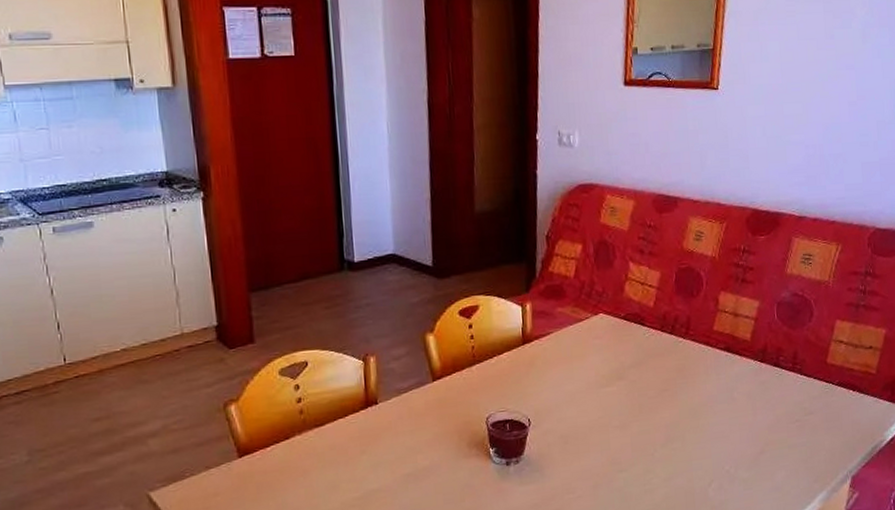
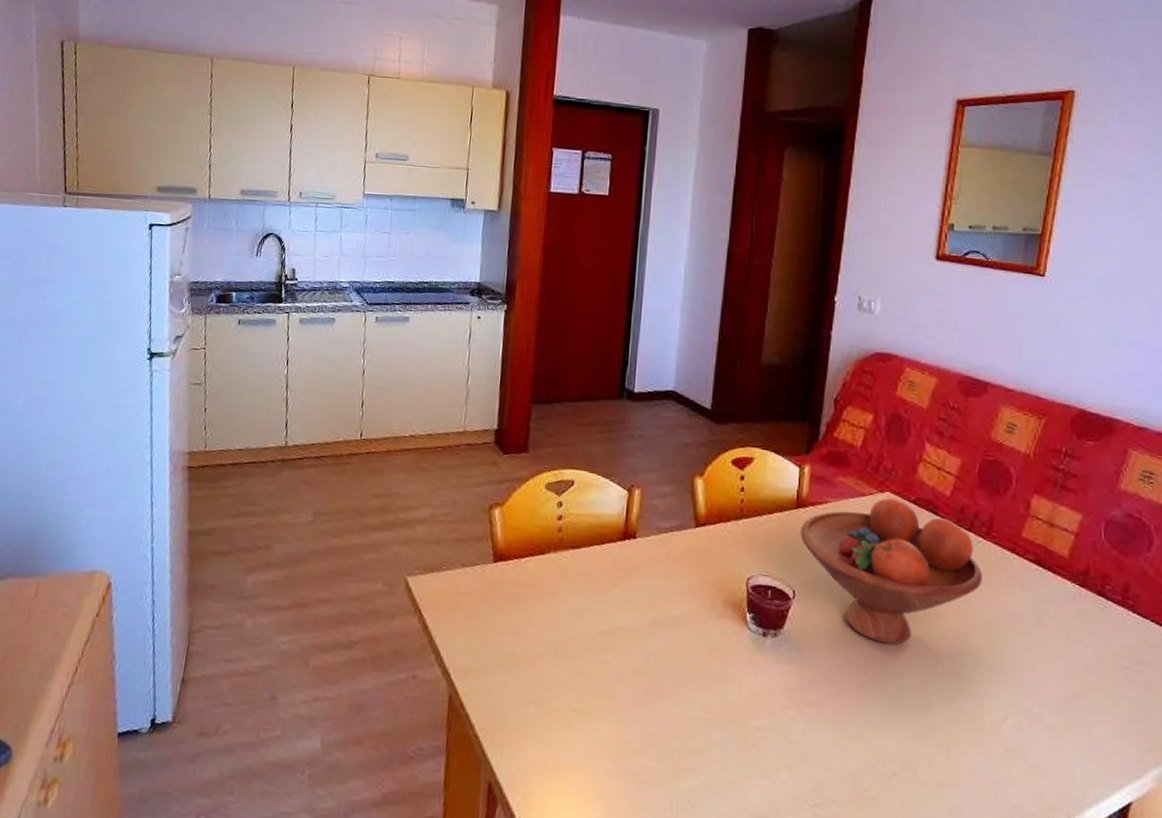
fruit bowl: none [528,318,685,447] -> present [800,498,982,645]

